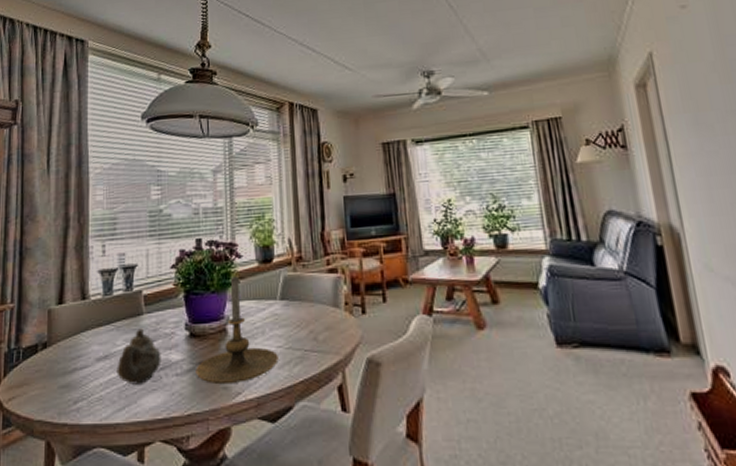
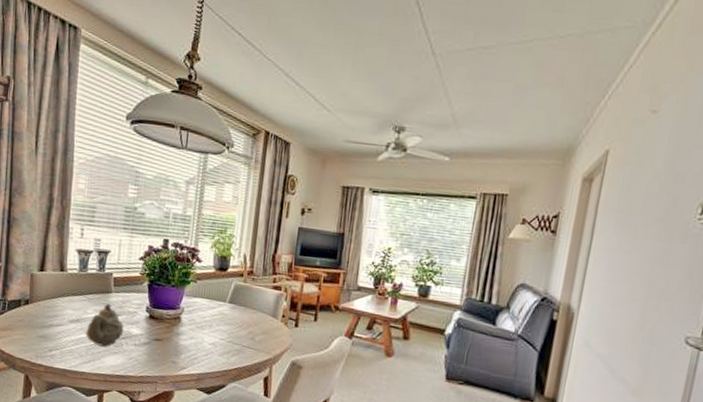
candle holder: present [195,276,279,385] -> none [151,276,220,360]

